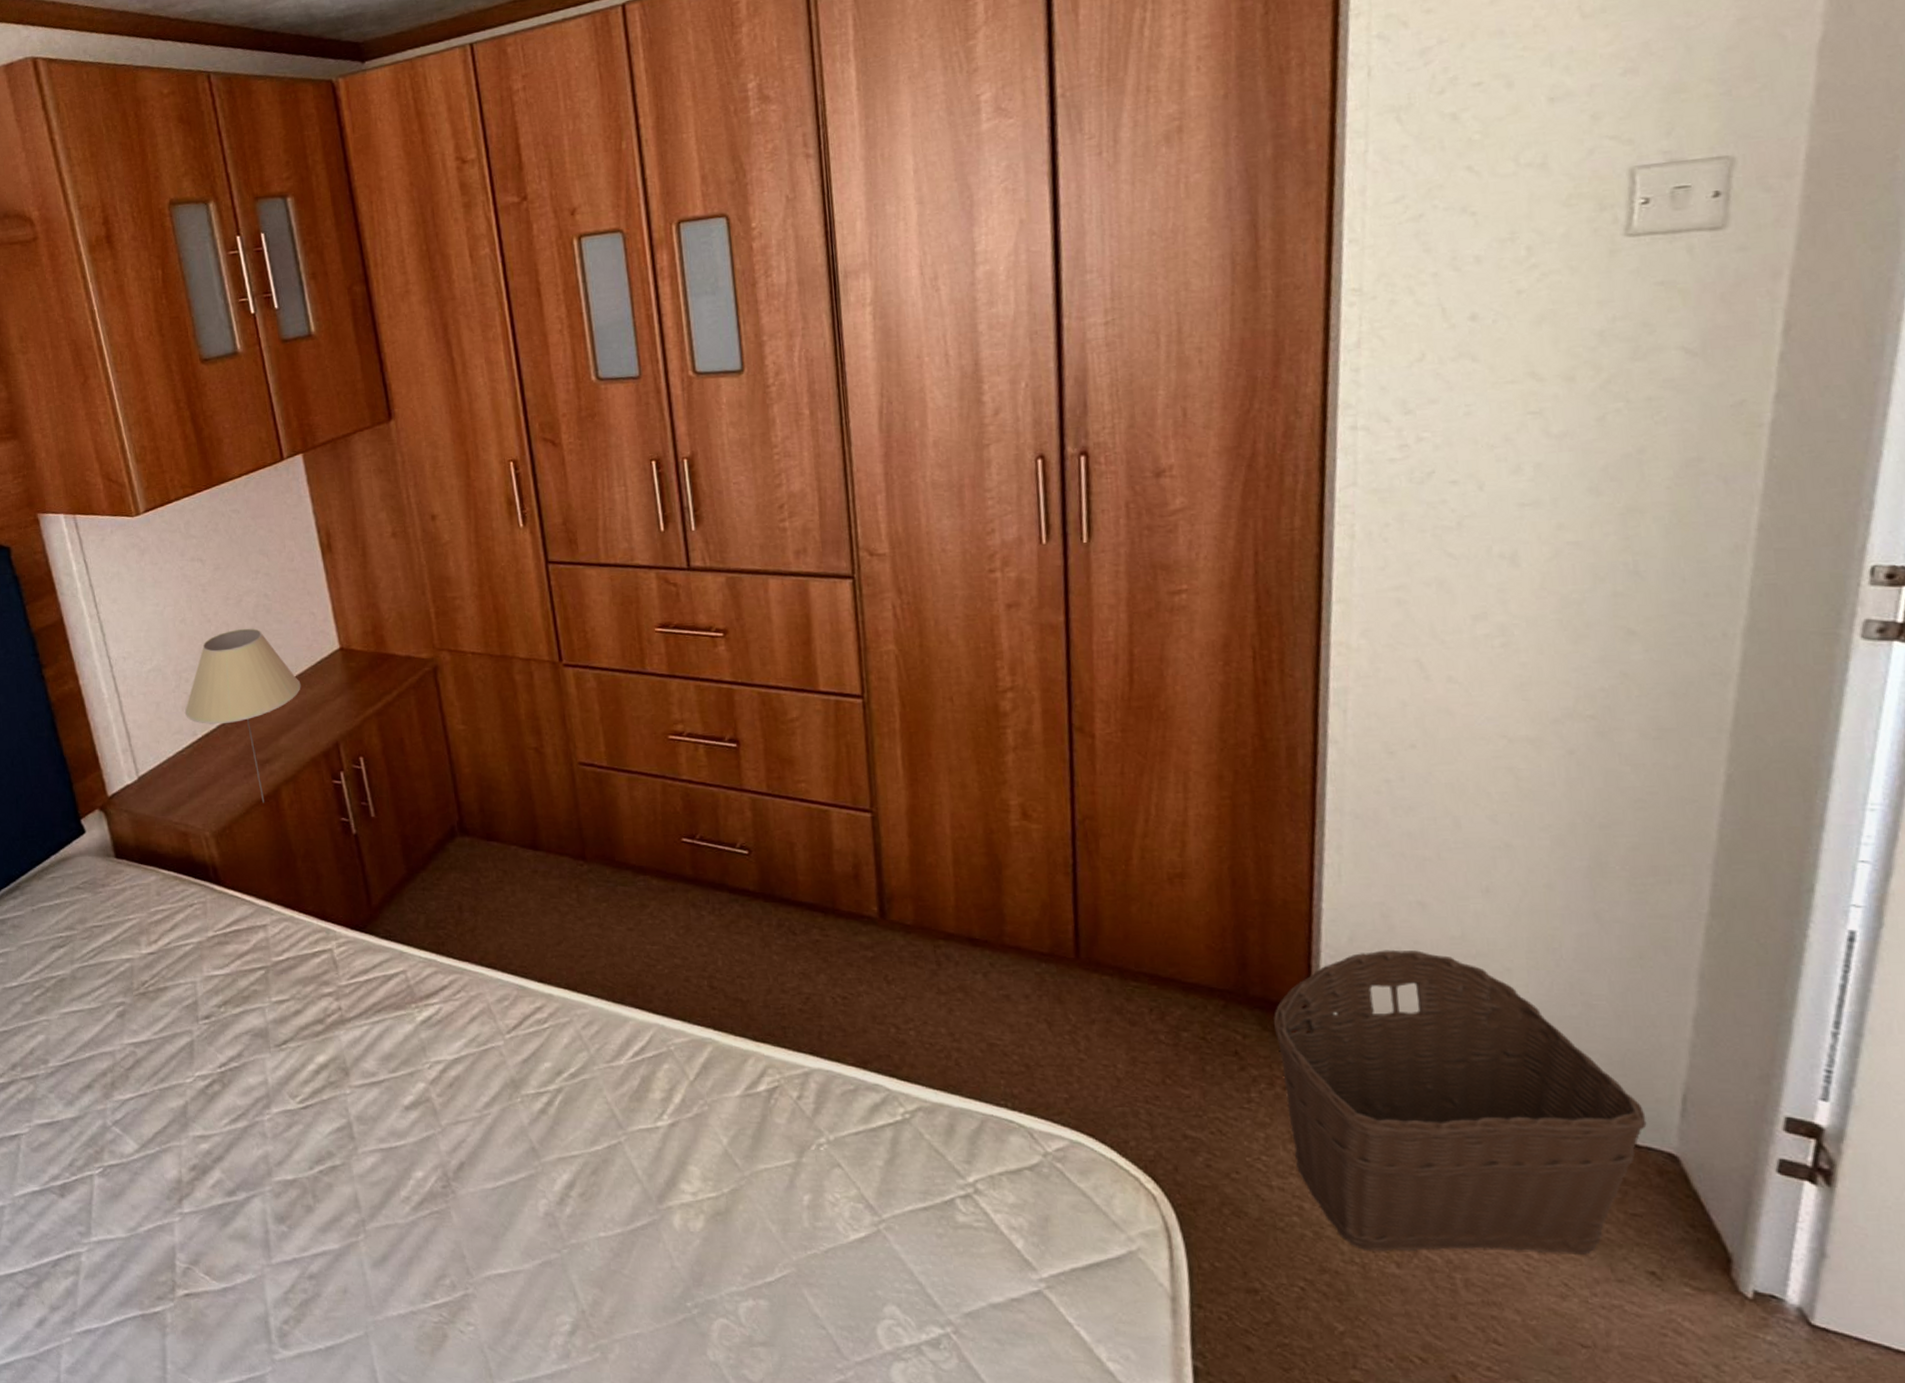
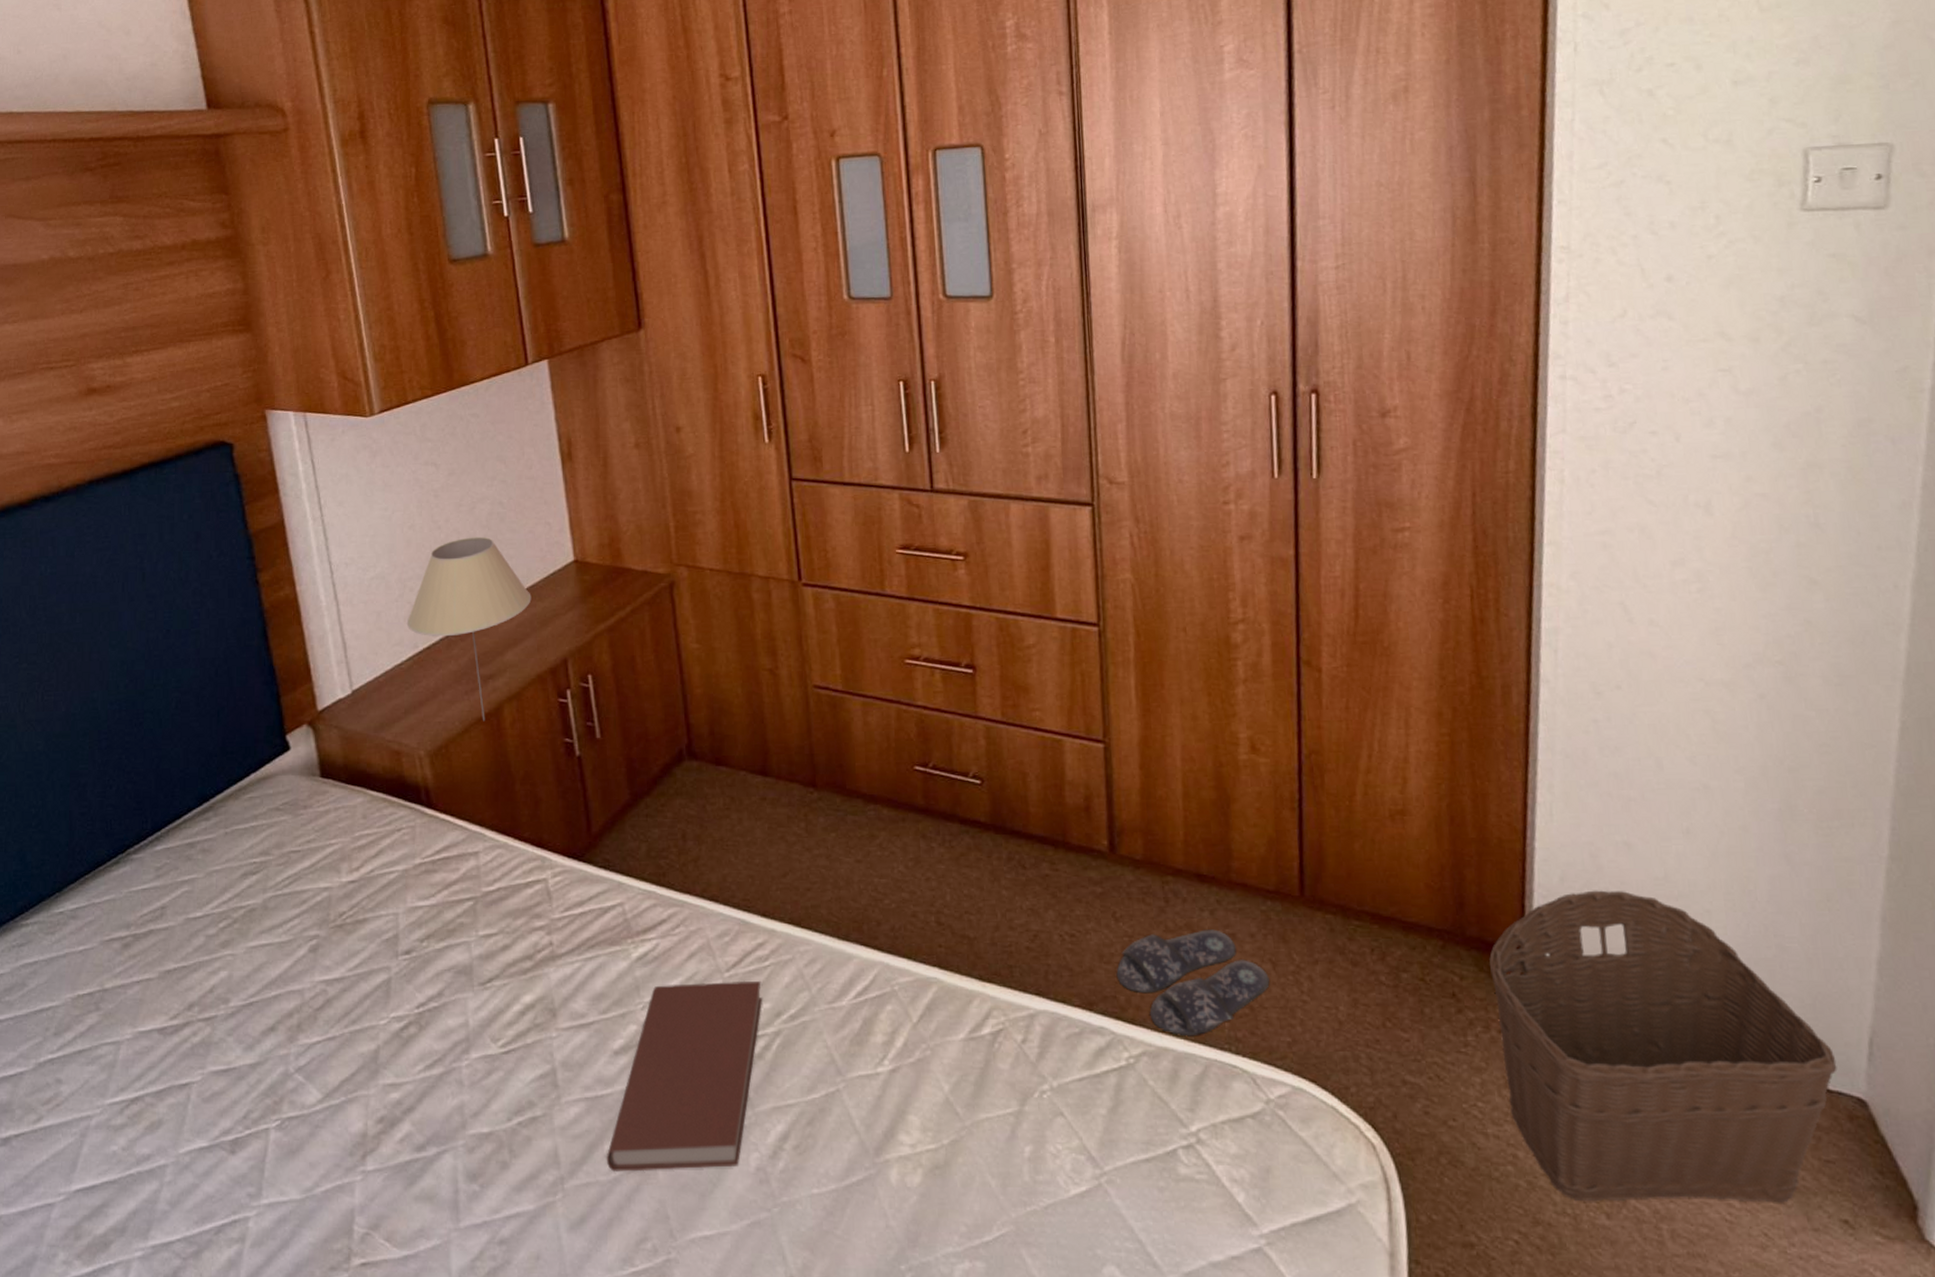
book: none [403,1041,544,1216] -> present [606,980,763,1172]
slippers: none [889,991,1046,1093] -> present [1116,929,1270,1037]

